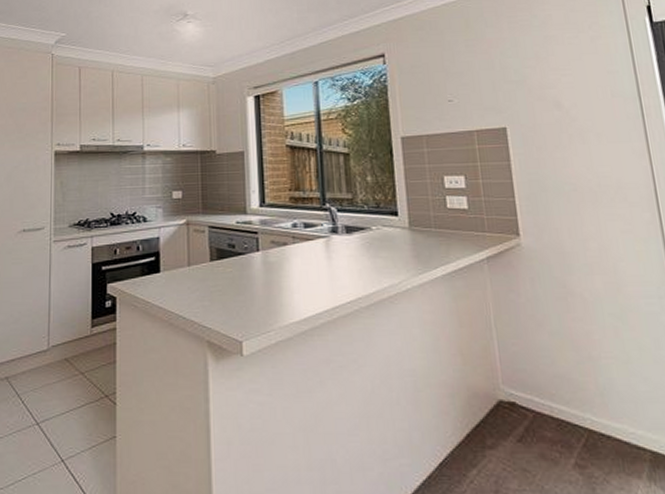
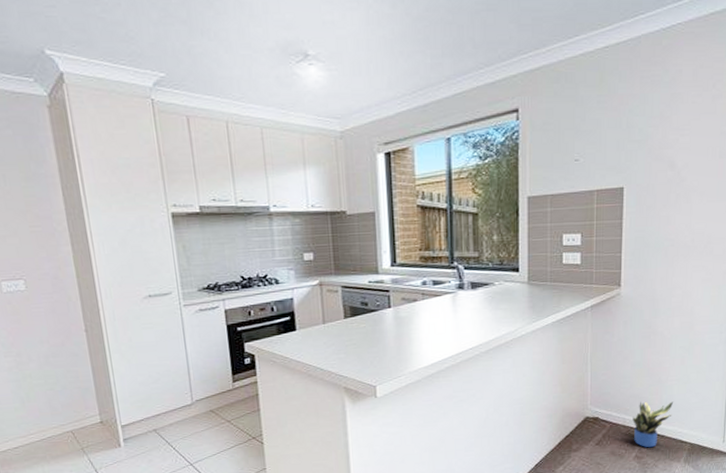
potted plant: none [562,384,616,453] -> present [632,401,674,448]

